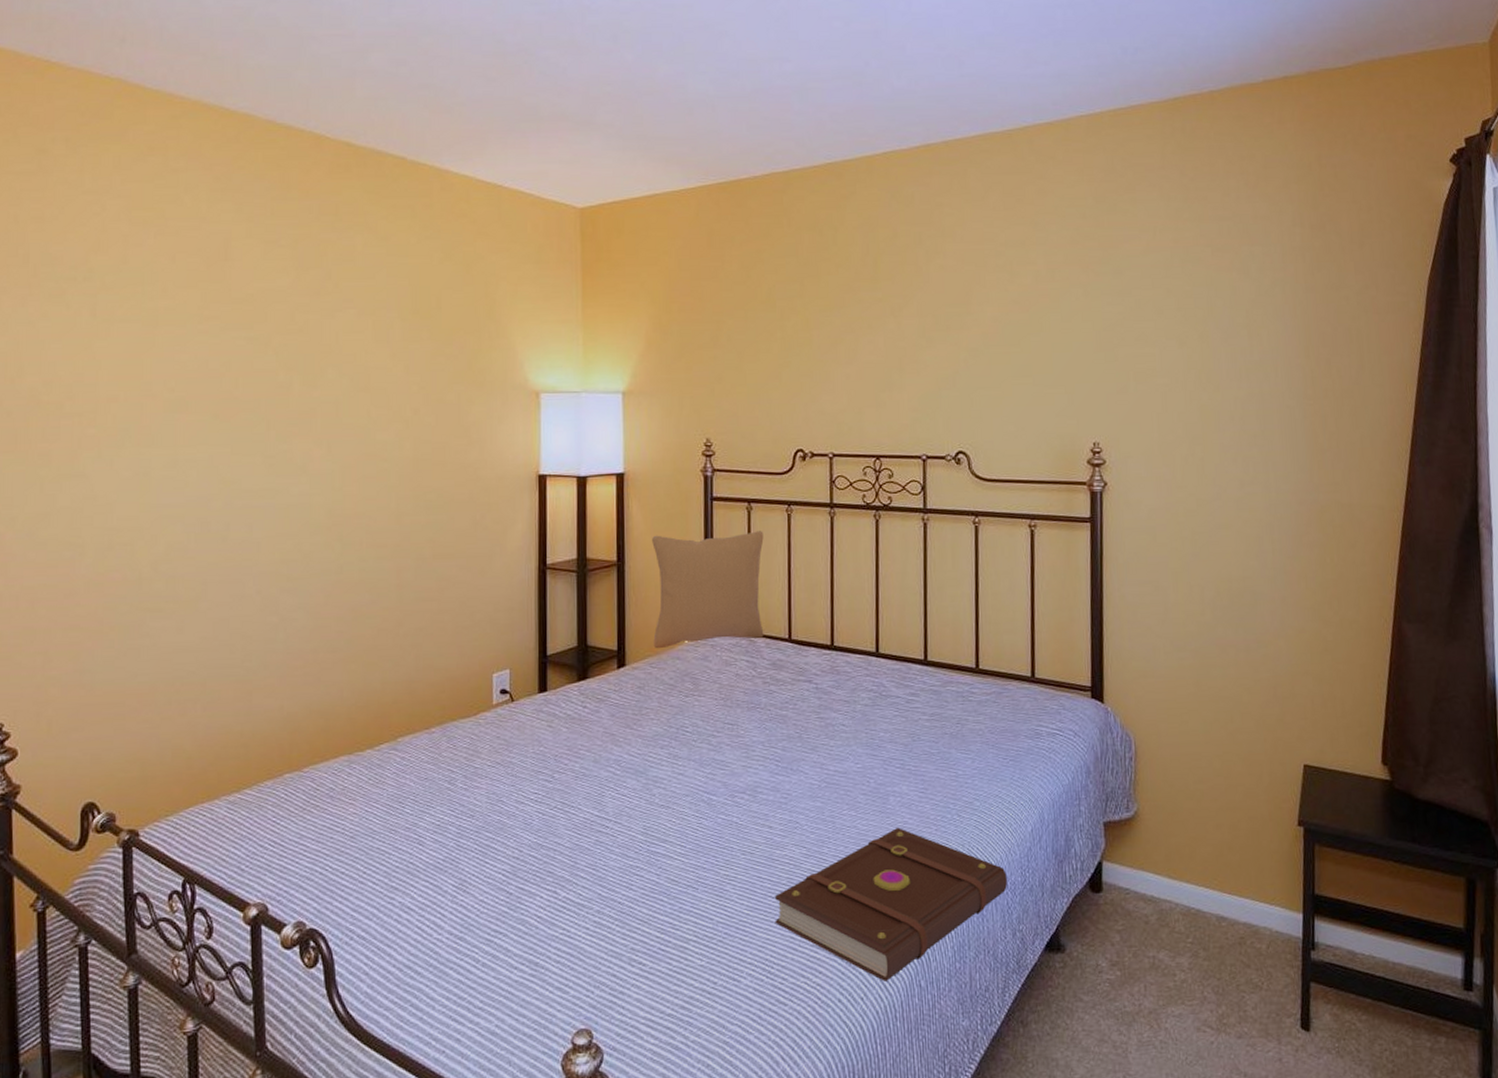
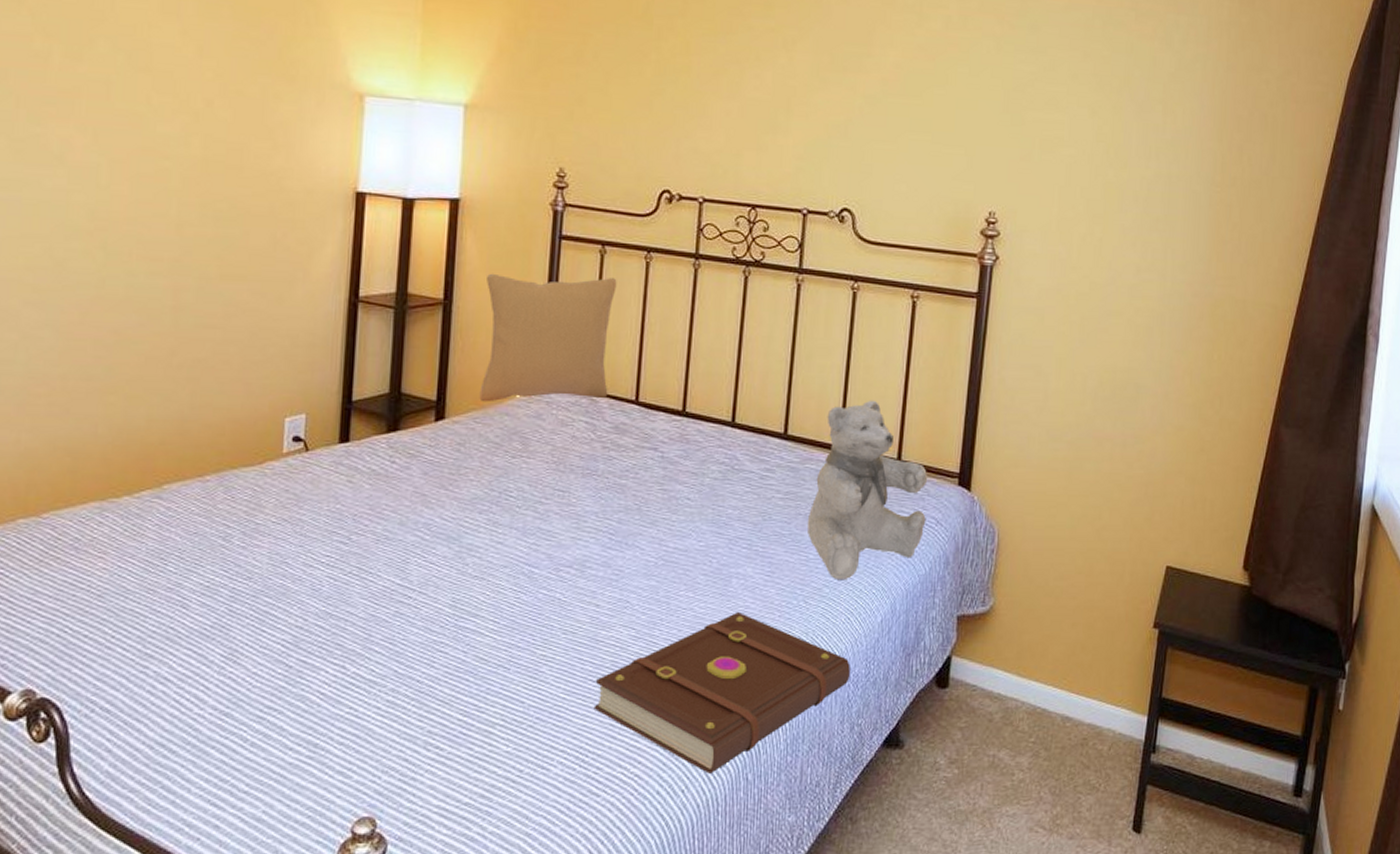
teddy bear: none [953,623,1064,793] -> present [807,400,928,579]

